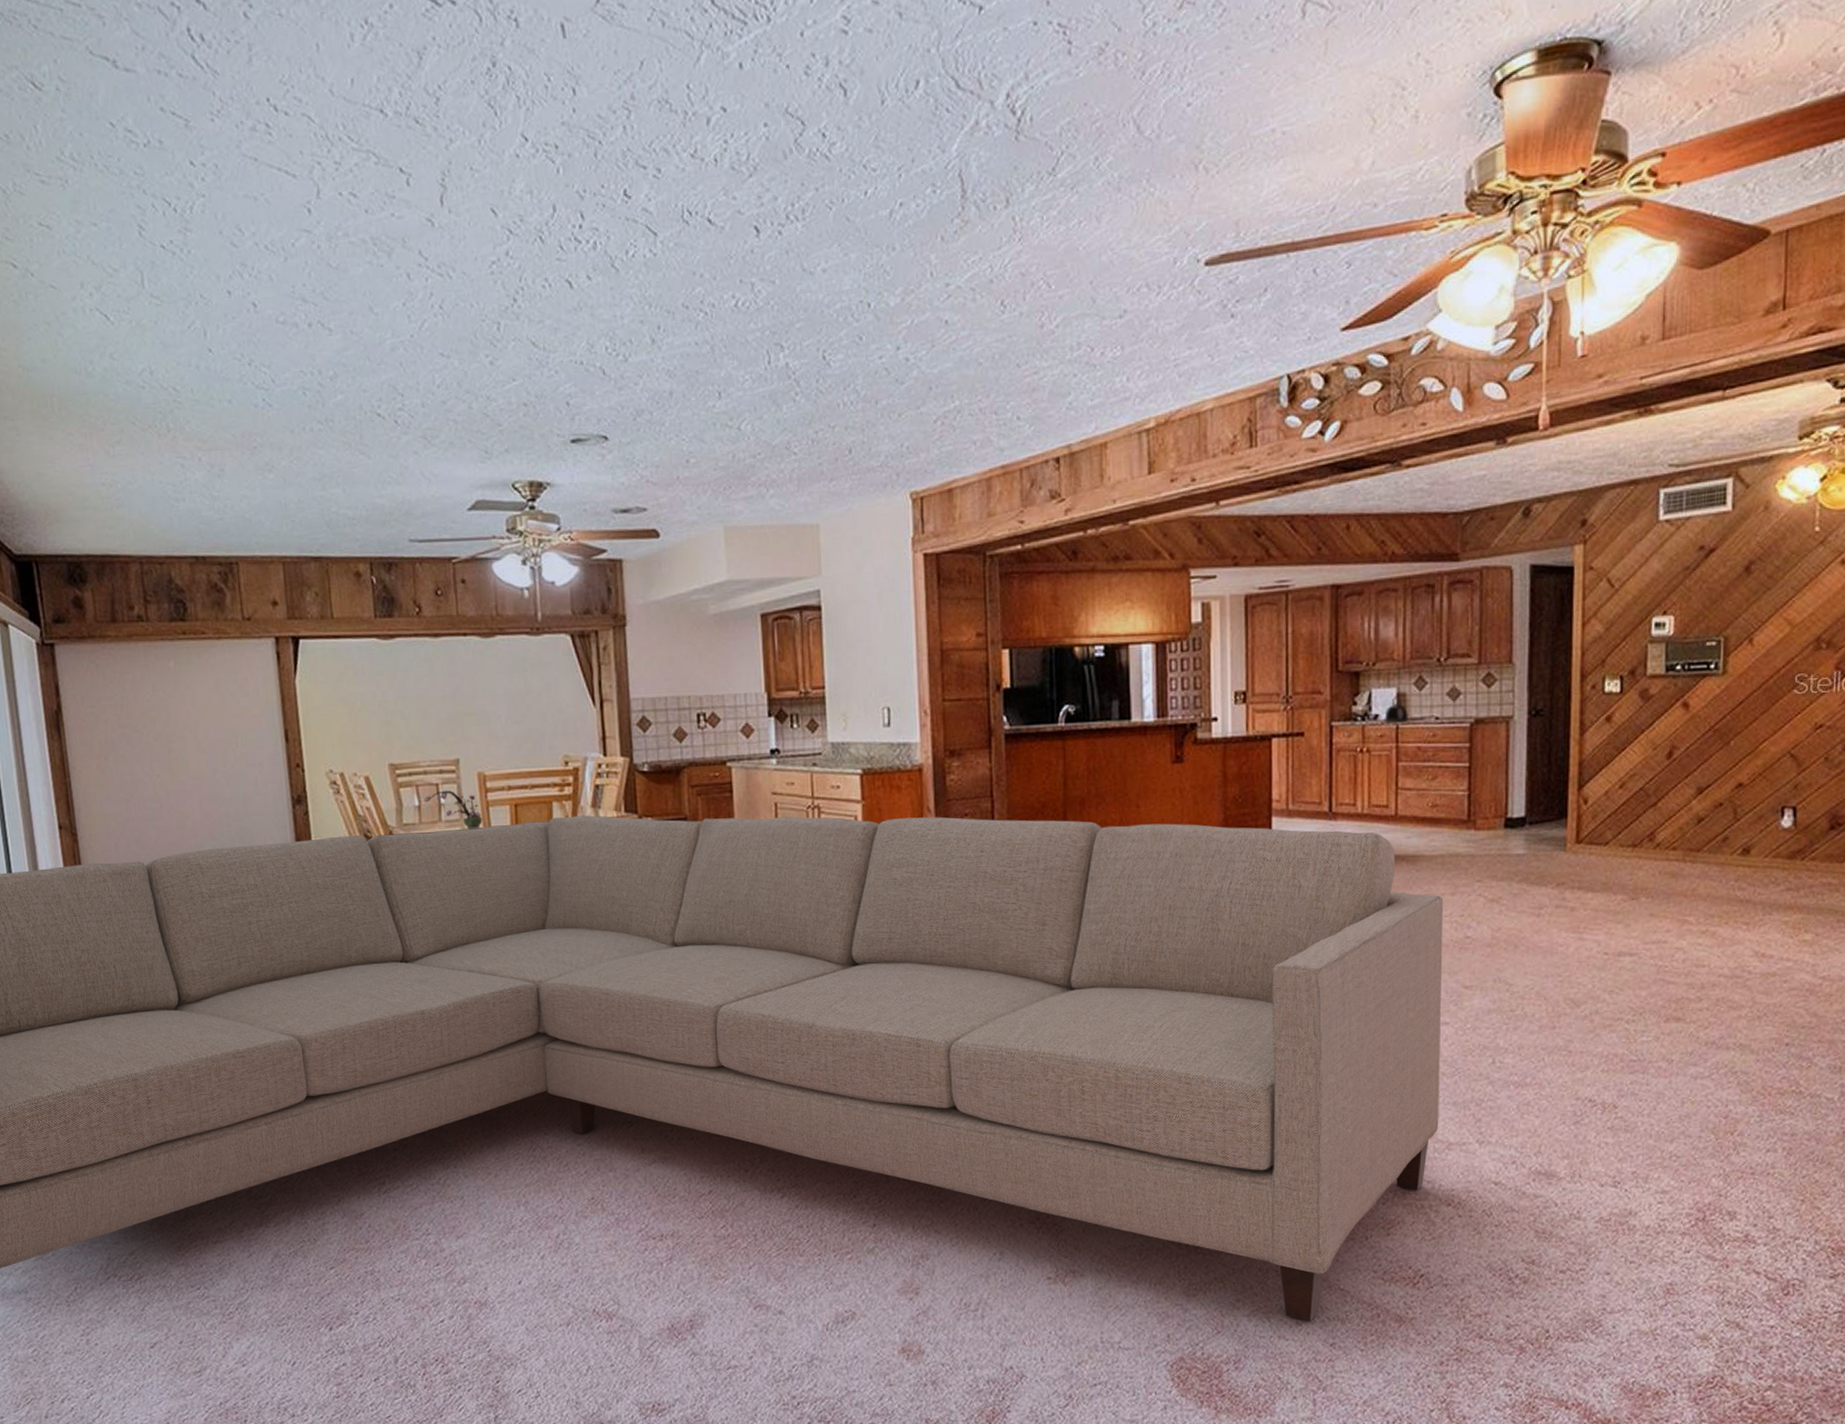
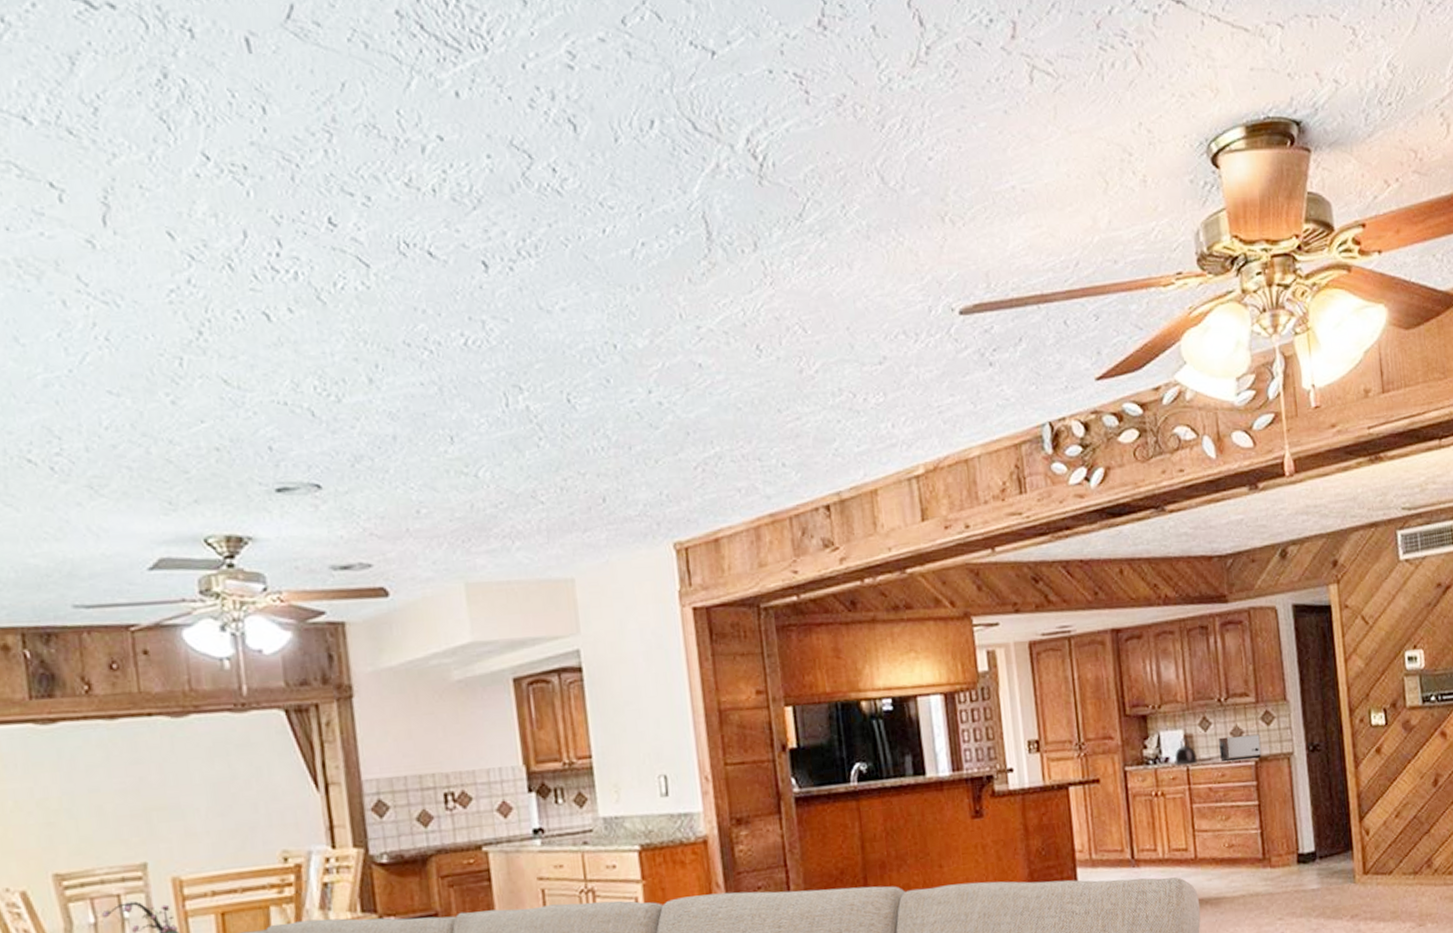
toaster: none [1433,695,1479,722] -> present [1219,734,1262,762]

